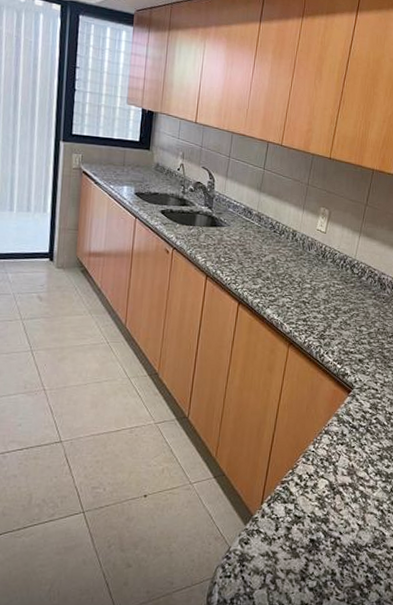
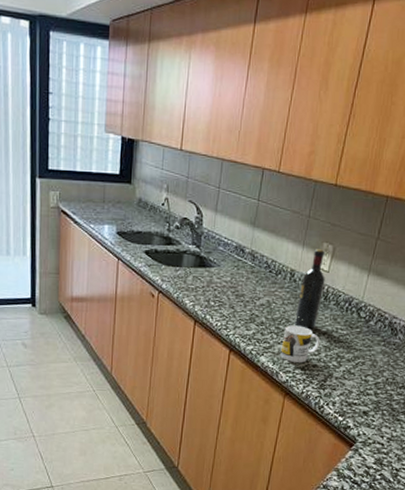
mug: none [284,280,320,315] -> present [280,325,321,364]
wine bottle: none [296,212,323,284] -> present [294,249,325,330]

